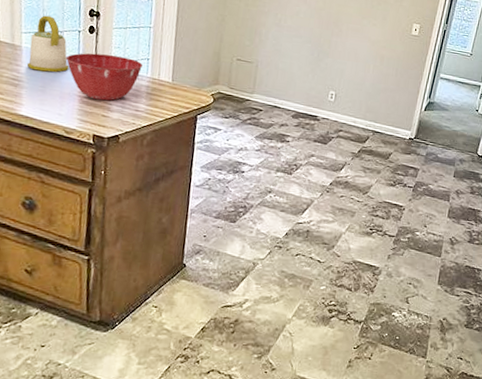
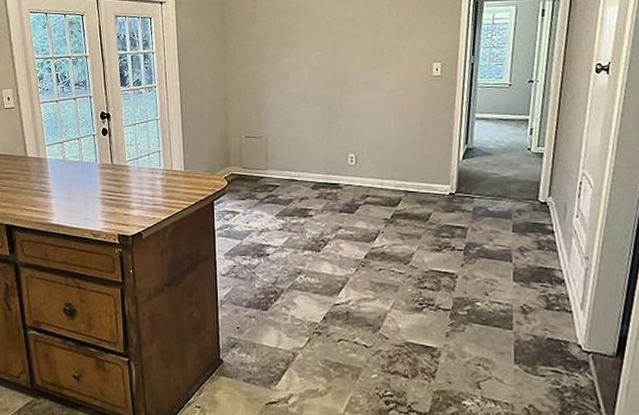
kettle: present [26,15,70,72] -> none [52,125,89,180]
mixing bowl: present [65,53,143,101] -> none [85,153,155,200]

